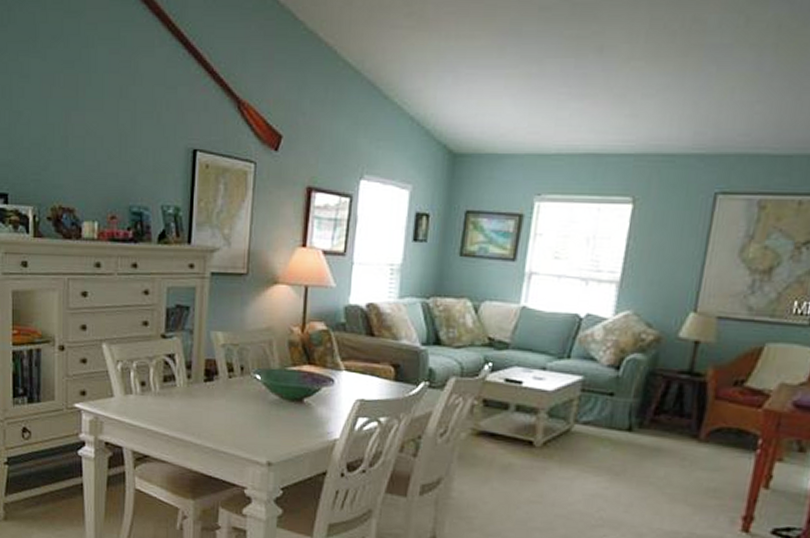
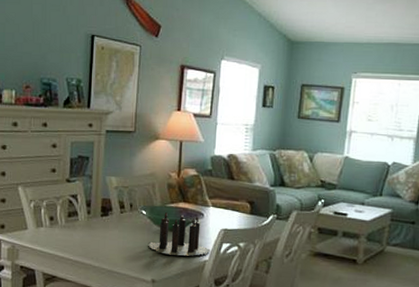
candle: none [262,376,343,434] -> present [147,211,211,256]

